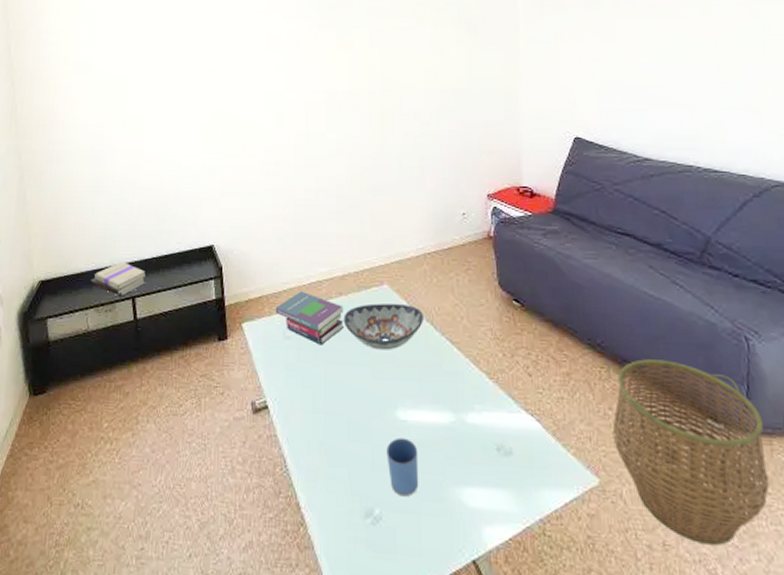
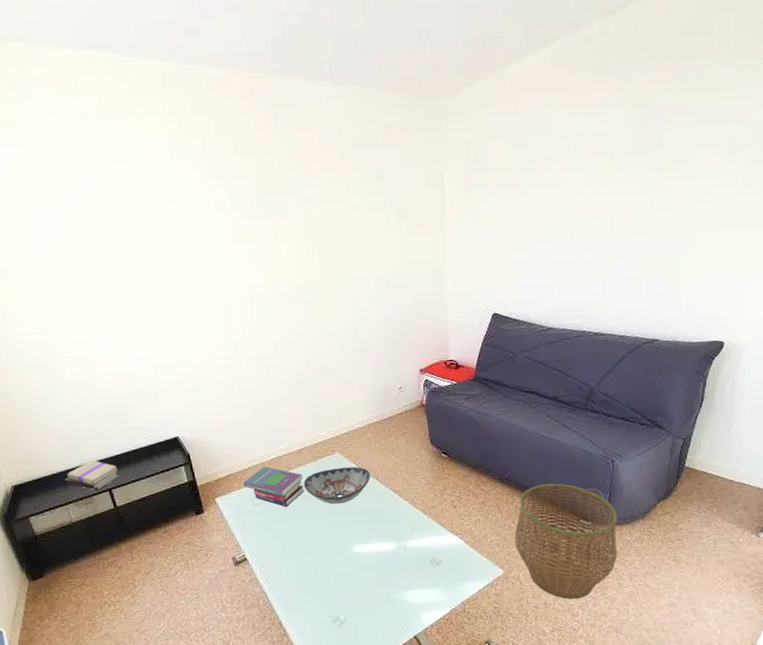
mug: present [386,437,419,497] -> none [346,565,373,604]

